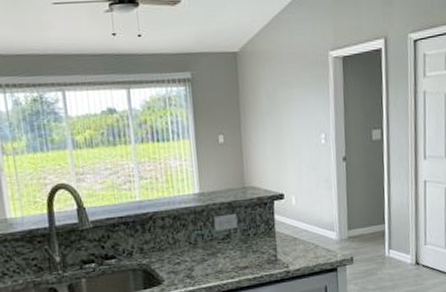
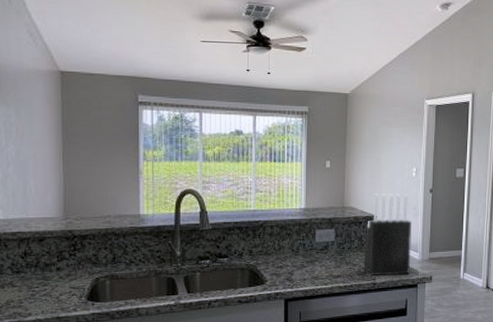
knife block: none [271,166,328,263] -> present [363,194,412,276]

